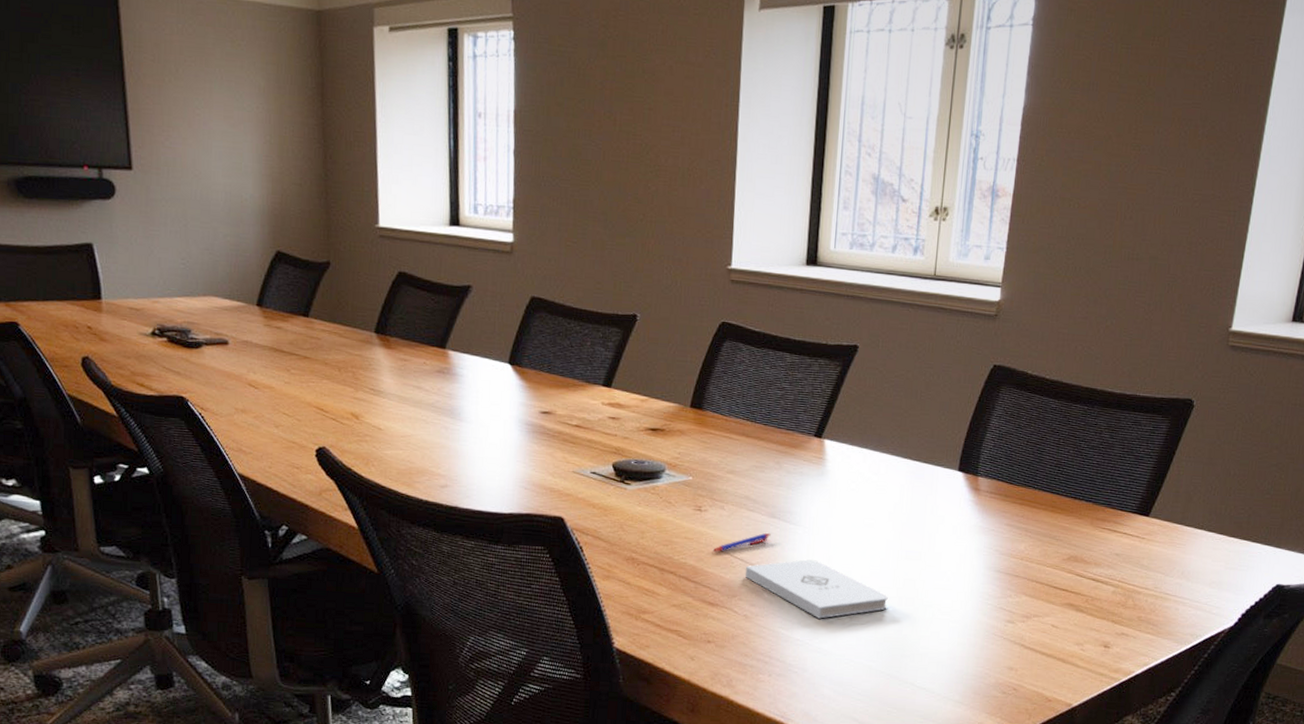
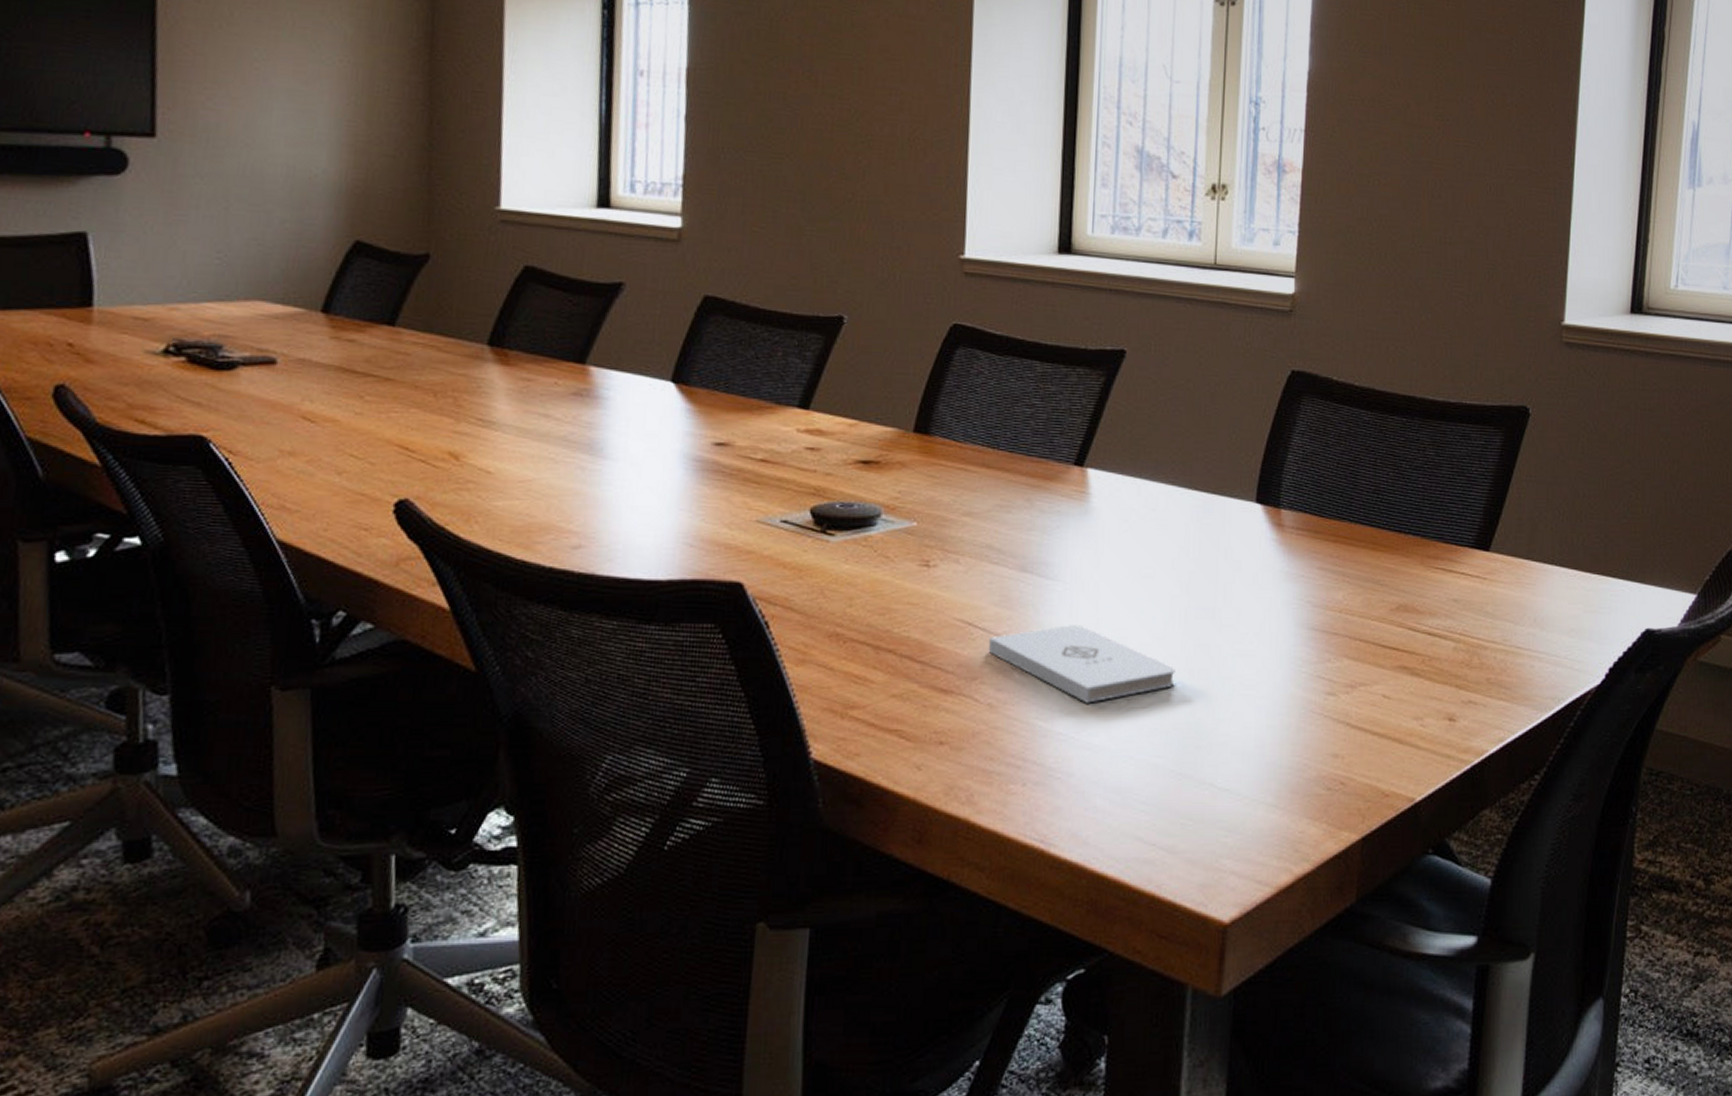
pen: present [712,532,771,552] -> none [944,591,1021,620]

